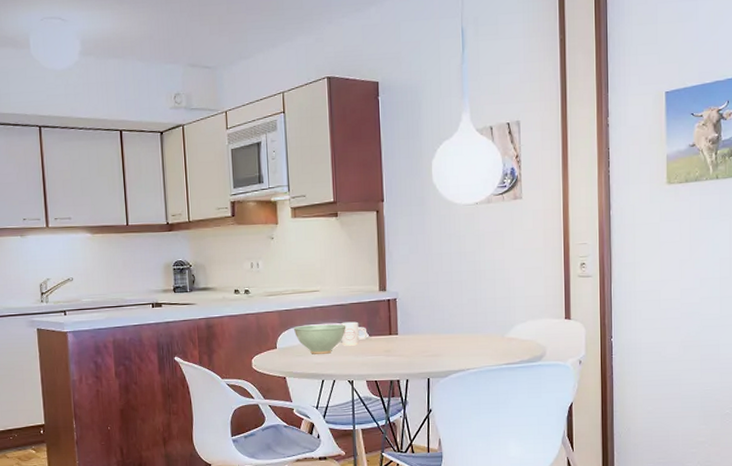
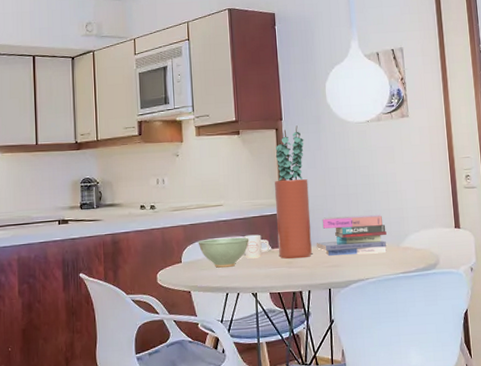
vase: none [373,207,412,348] -> present [274,125,312,260]
books: none [415,303,491,346] -> present [316,214,387,257]

